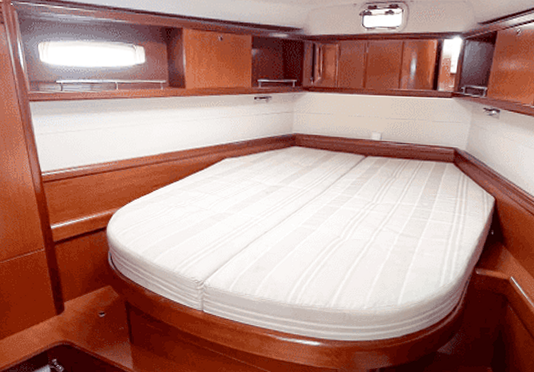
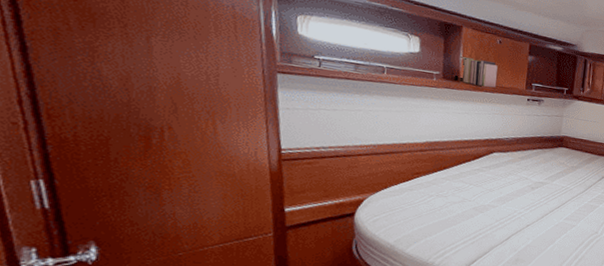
books: none [177,61,222,91] -> present [451,56,498,88]

